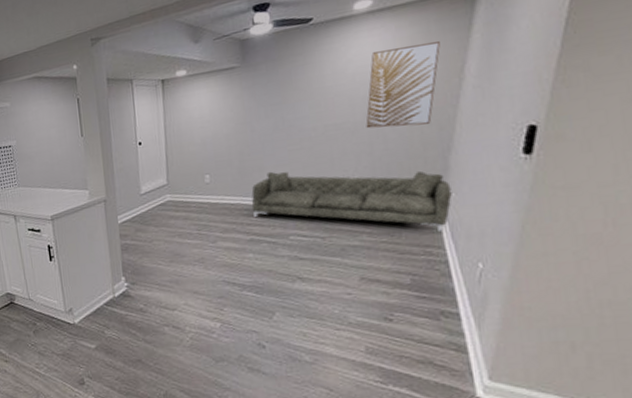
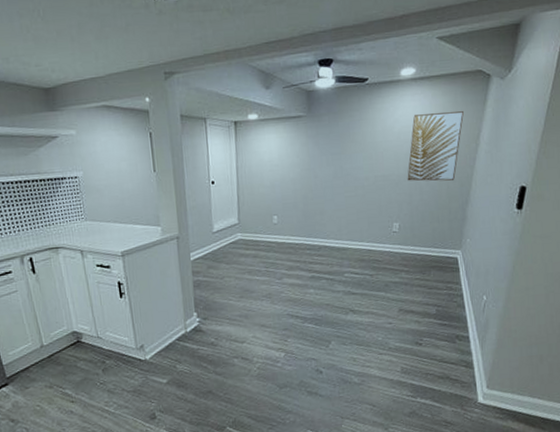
sofa: present [251,171,452,231] -> none [313,215,468,270]

